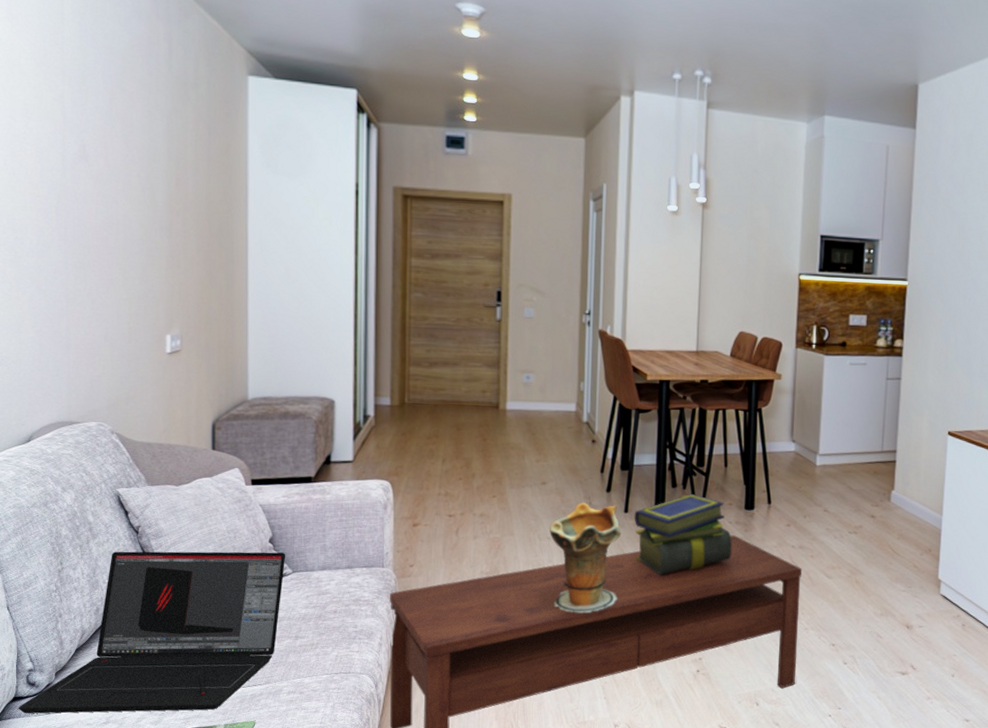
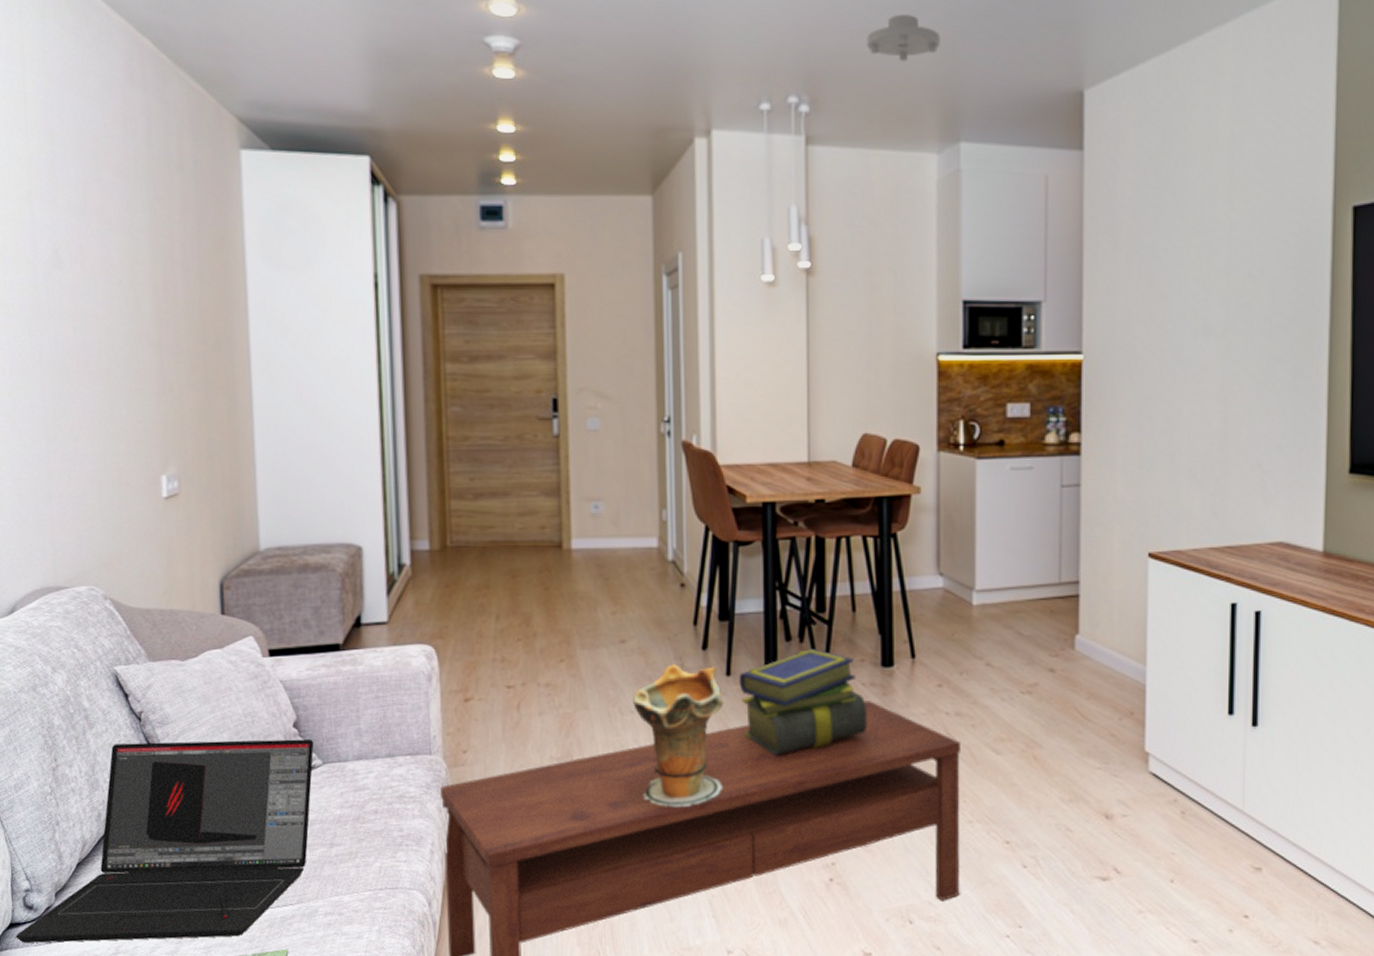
ceiling light: none [757,15,814,51] -> present [866,14,941,62]

